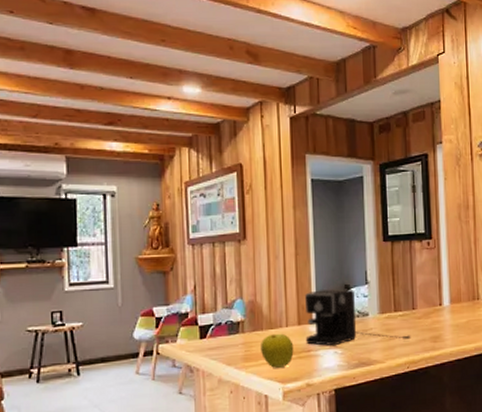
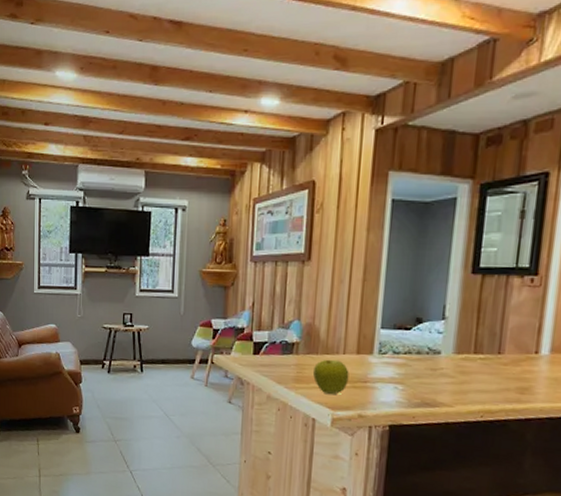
coffee maker: present [305,289,411,346] -> none [363,320,491,386]

